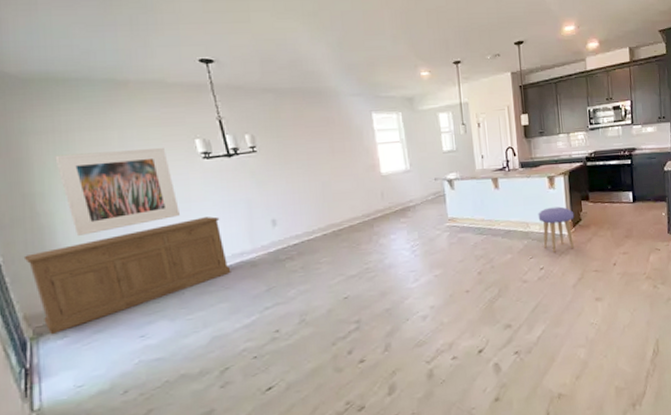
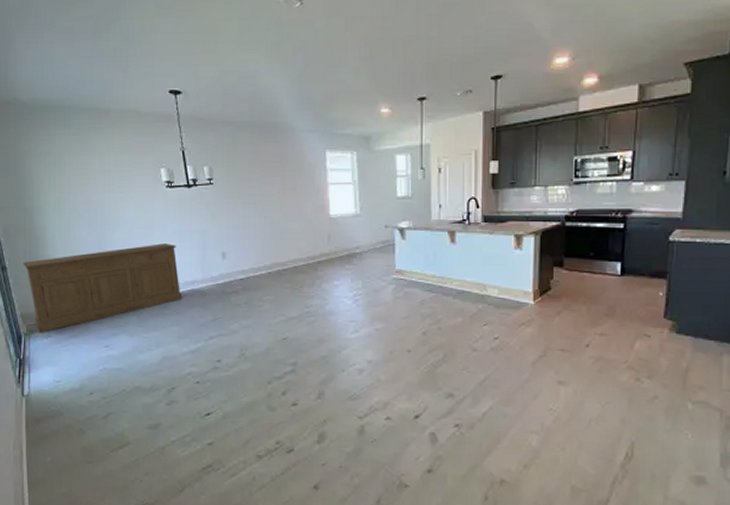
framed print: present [55,147,180,236] -> none [50,174,143,249]
stool: present [538,206,575,253] -> none [498,270,543,322]

